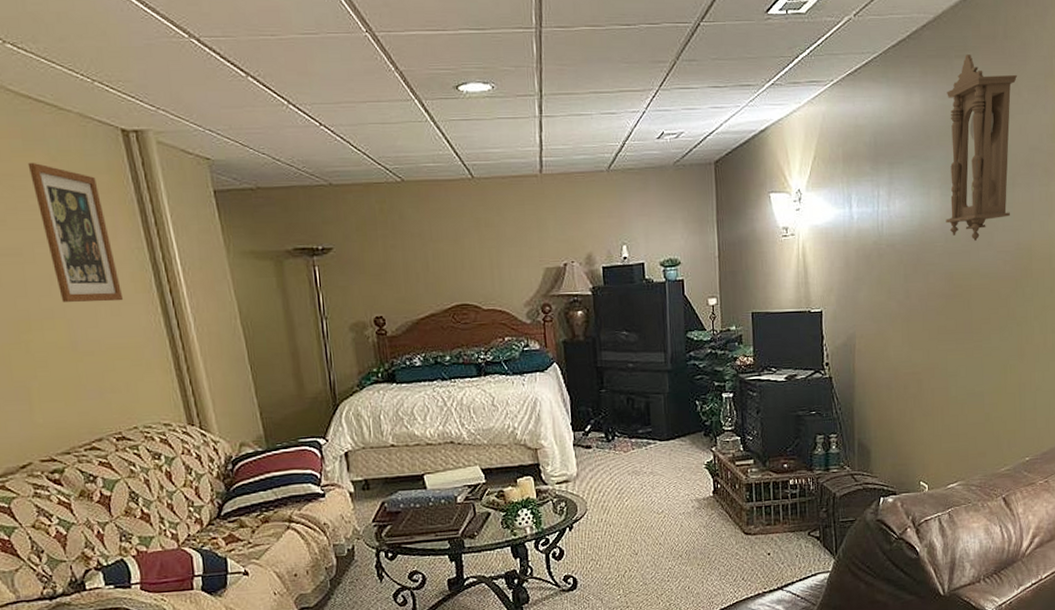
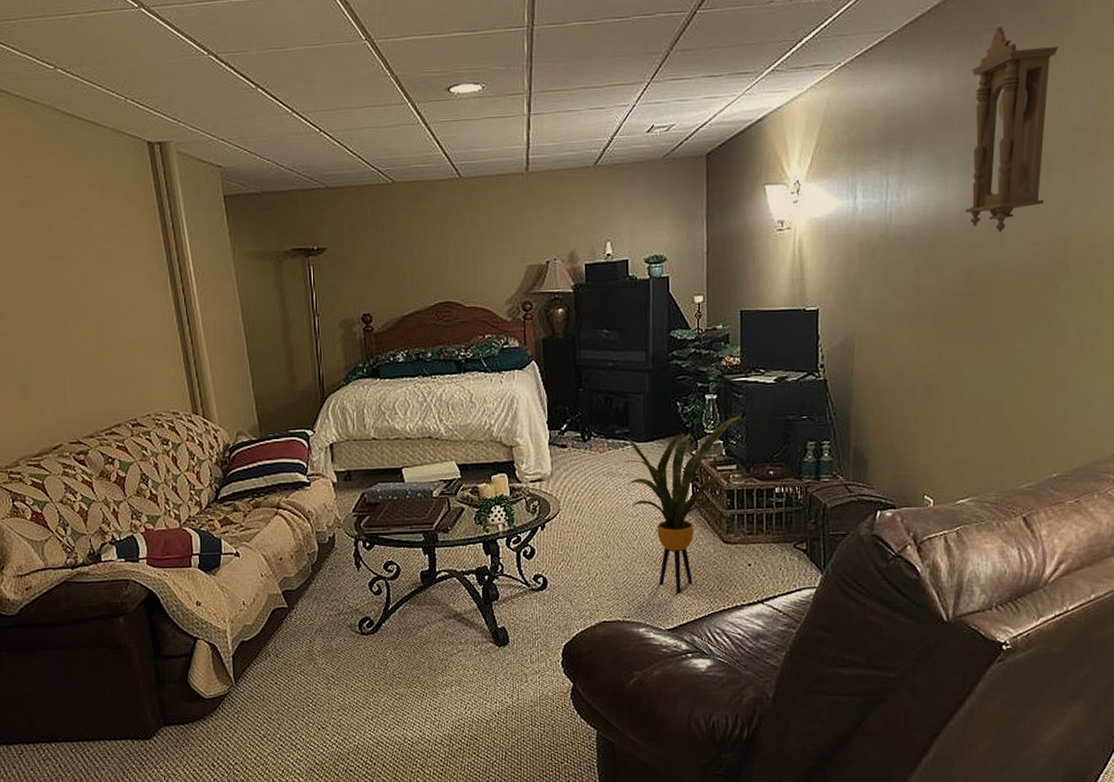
wall art: present [27,162,124,303] -> none [70,174,143,301]
house plant: none [646,412,757,585] -> present [622,415,742,594]

